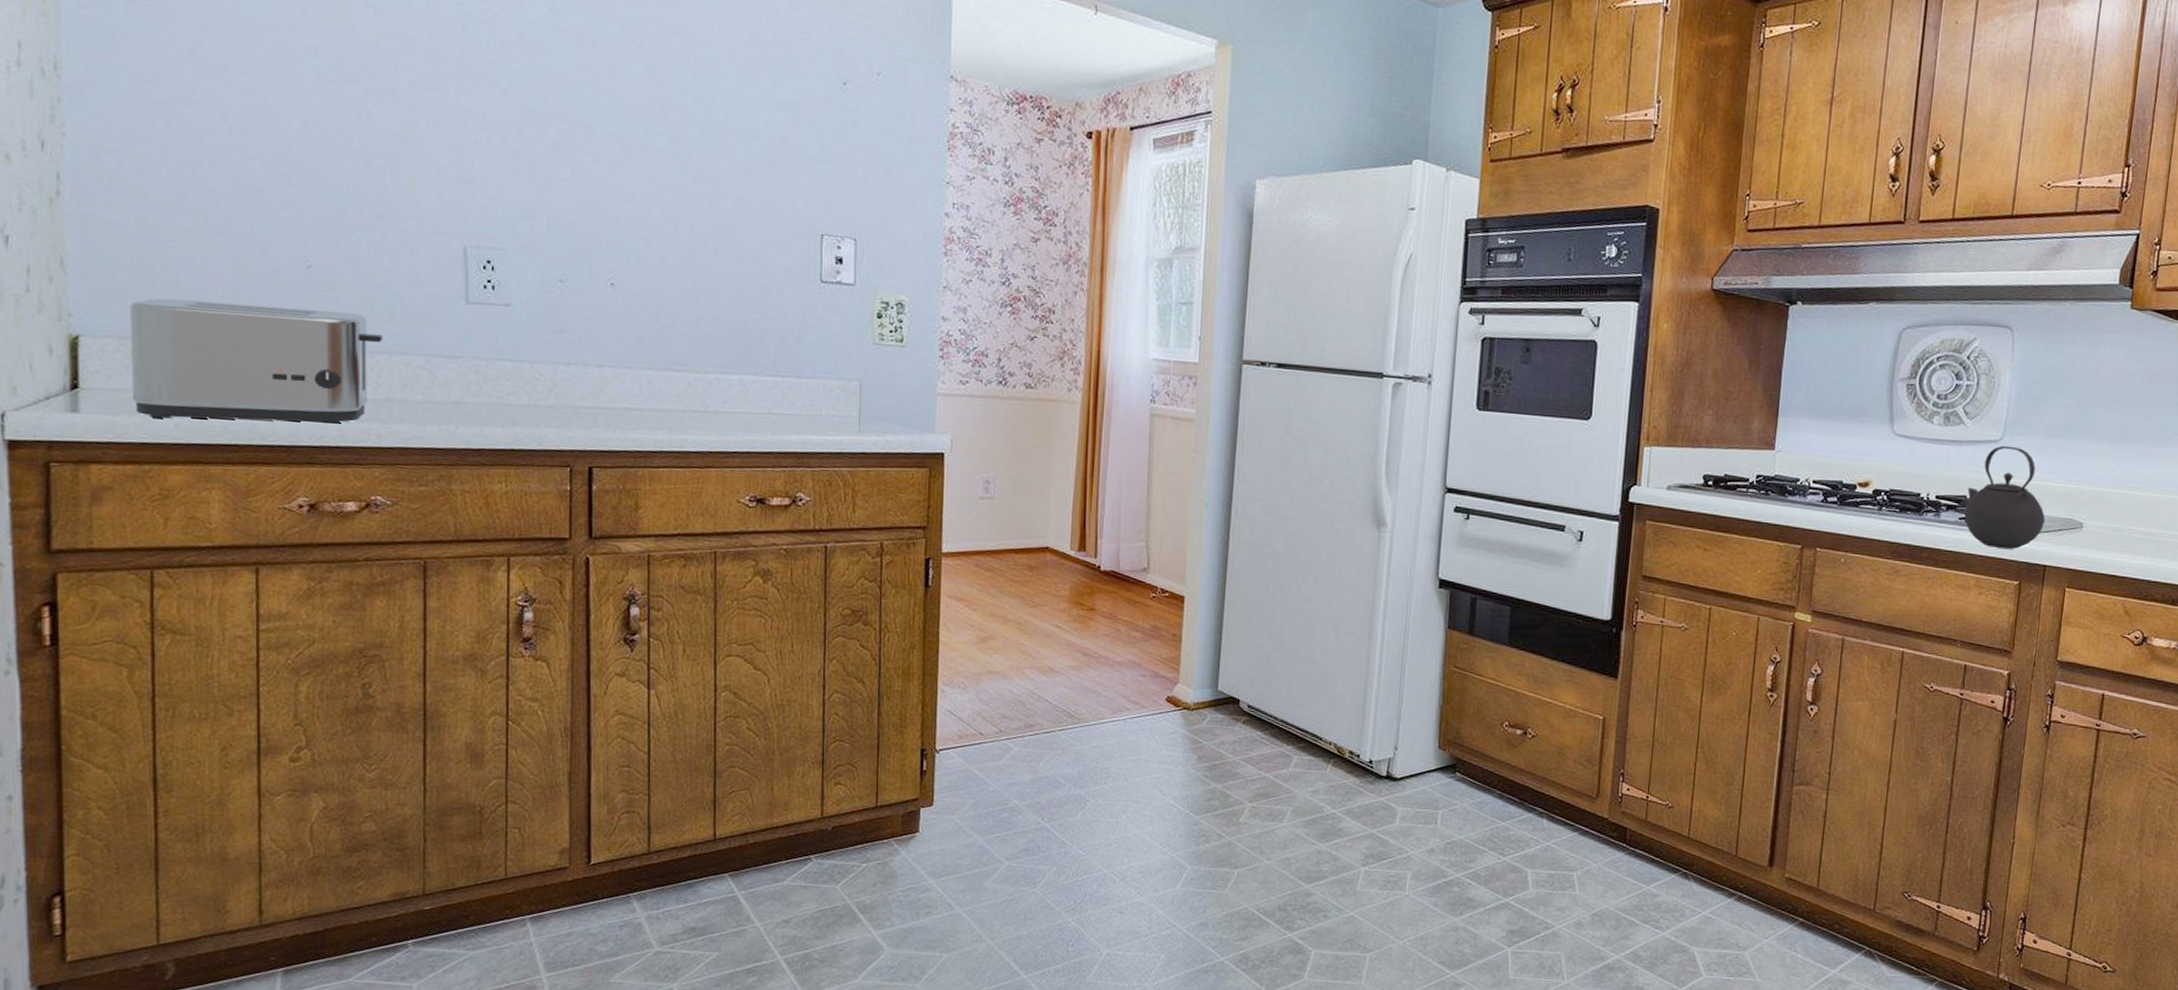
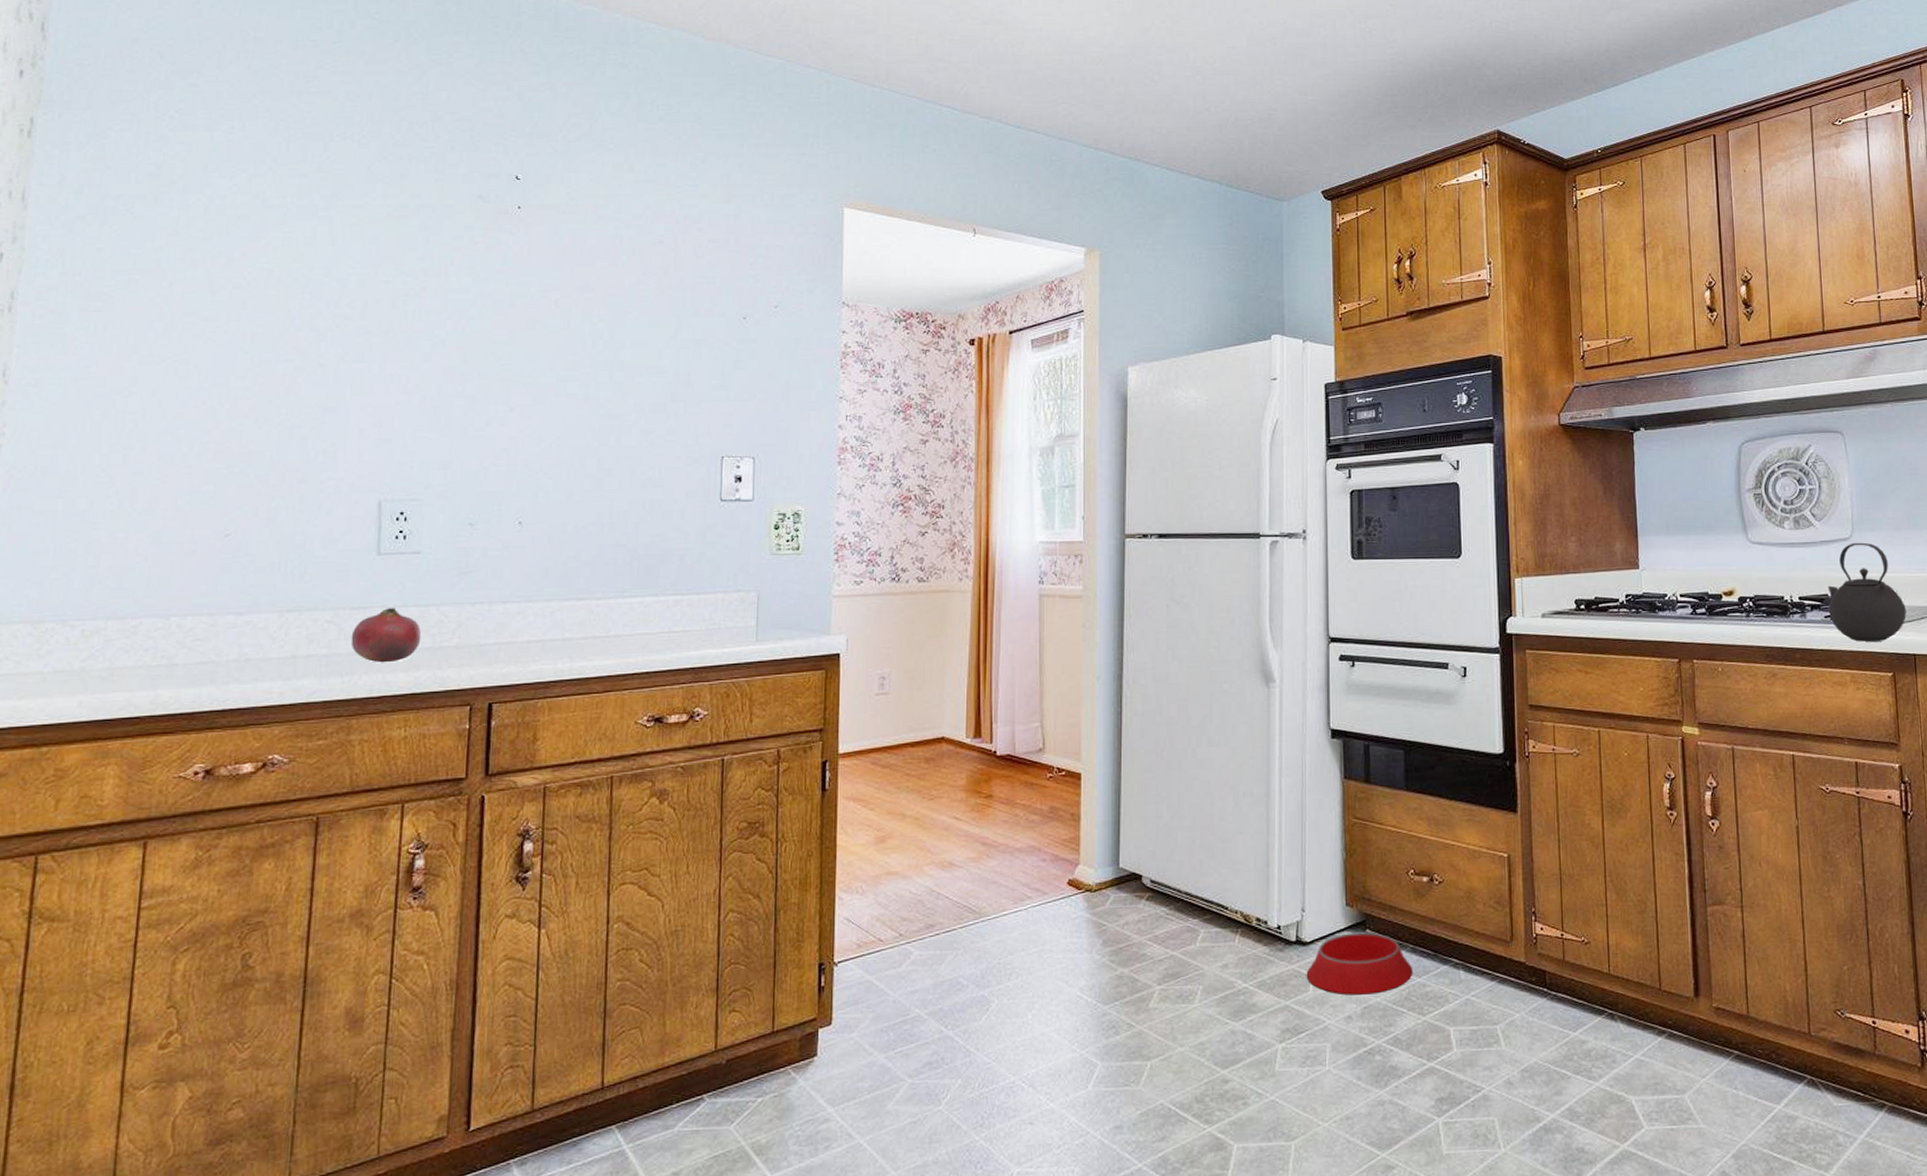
toaster: present [130,298,383,424] -> none [38,575,294,698]
fruit: none [445,360,517,416] -> present [350,608,422,663]
pet bowl: none [1393,774,1498,832] -> present [1306,932,1413,995]

